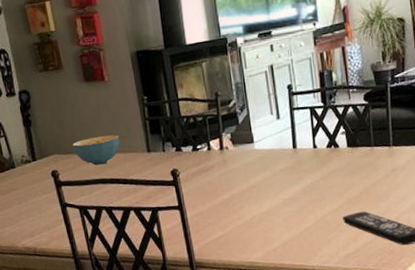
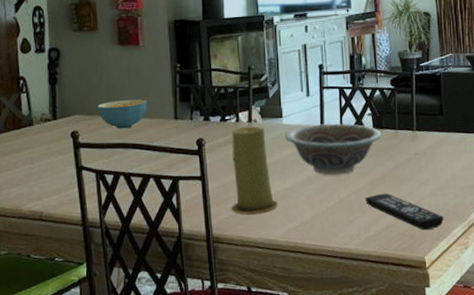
candle: none [205,153,256,240] -> present [232,126,278,214]
decorative bowl: none [258,144,357,197] -> present [285,123,382,176]

